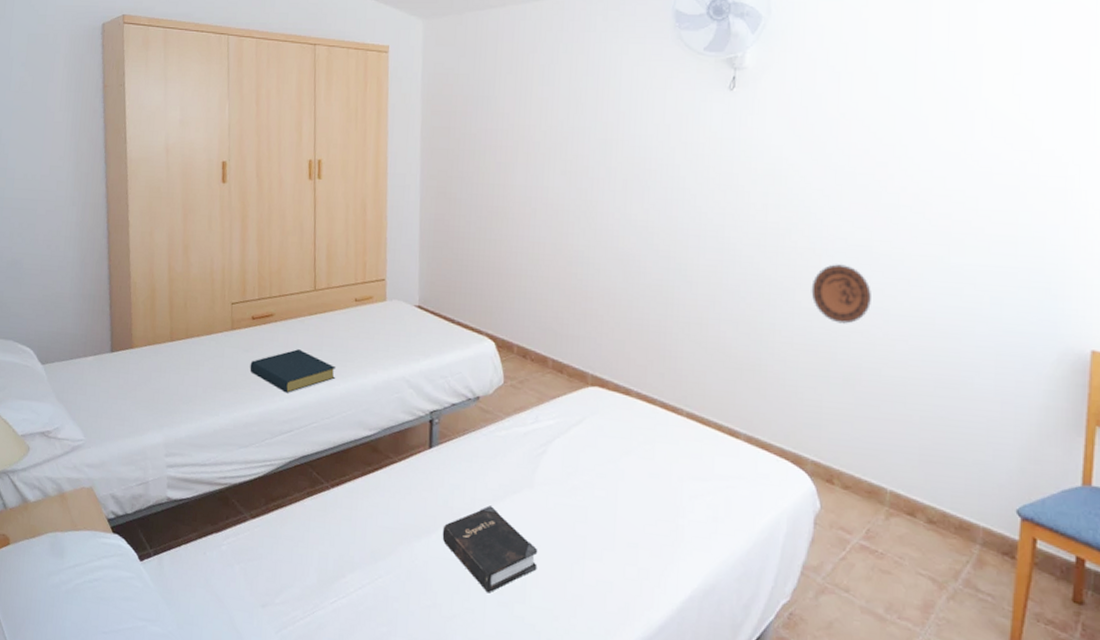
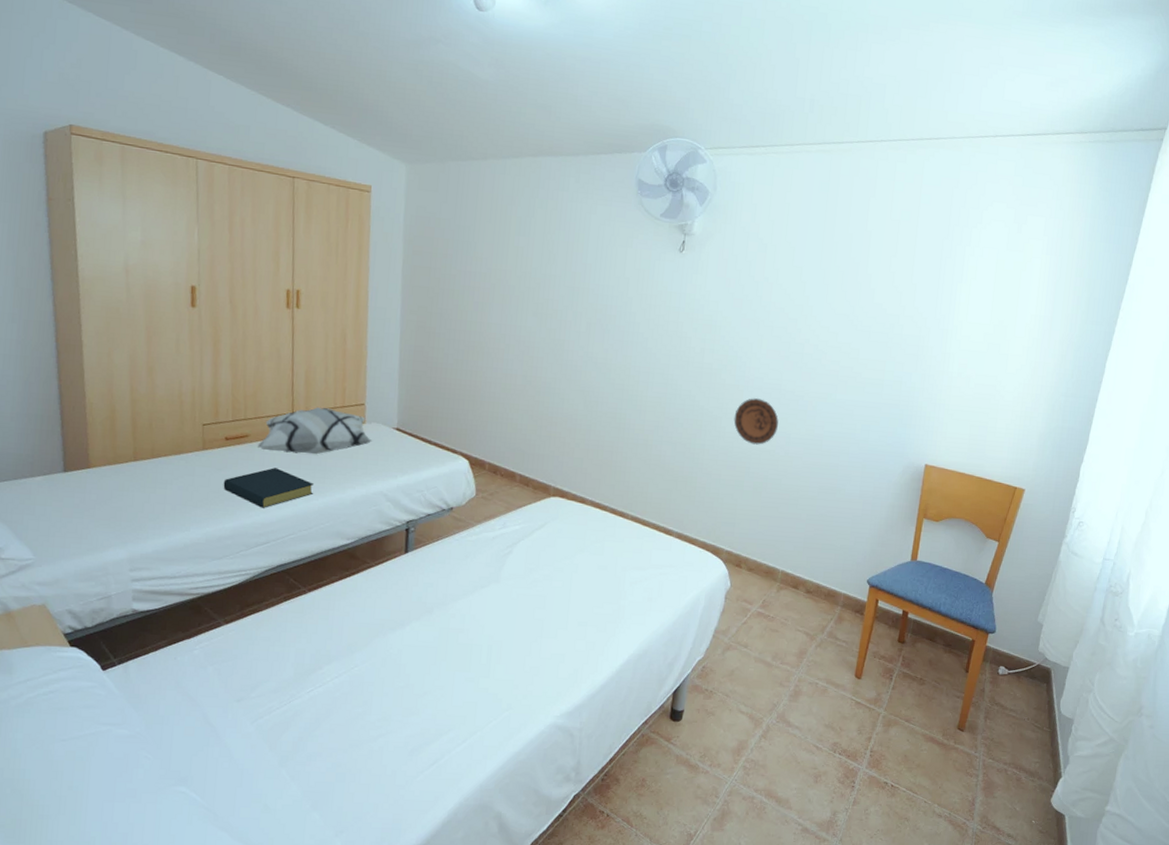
decorative pillow: none [282,284,394,335] -> present [258,407,373,455]
hardback book: present [442,505,538,593] -> none [415,599,502,672]

